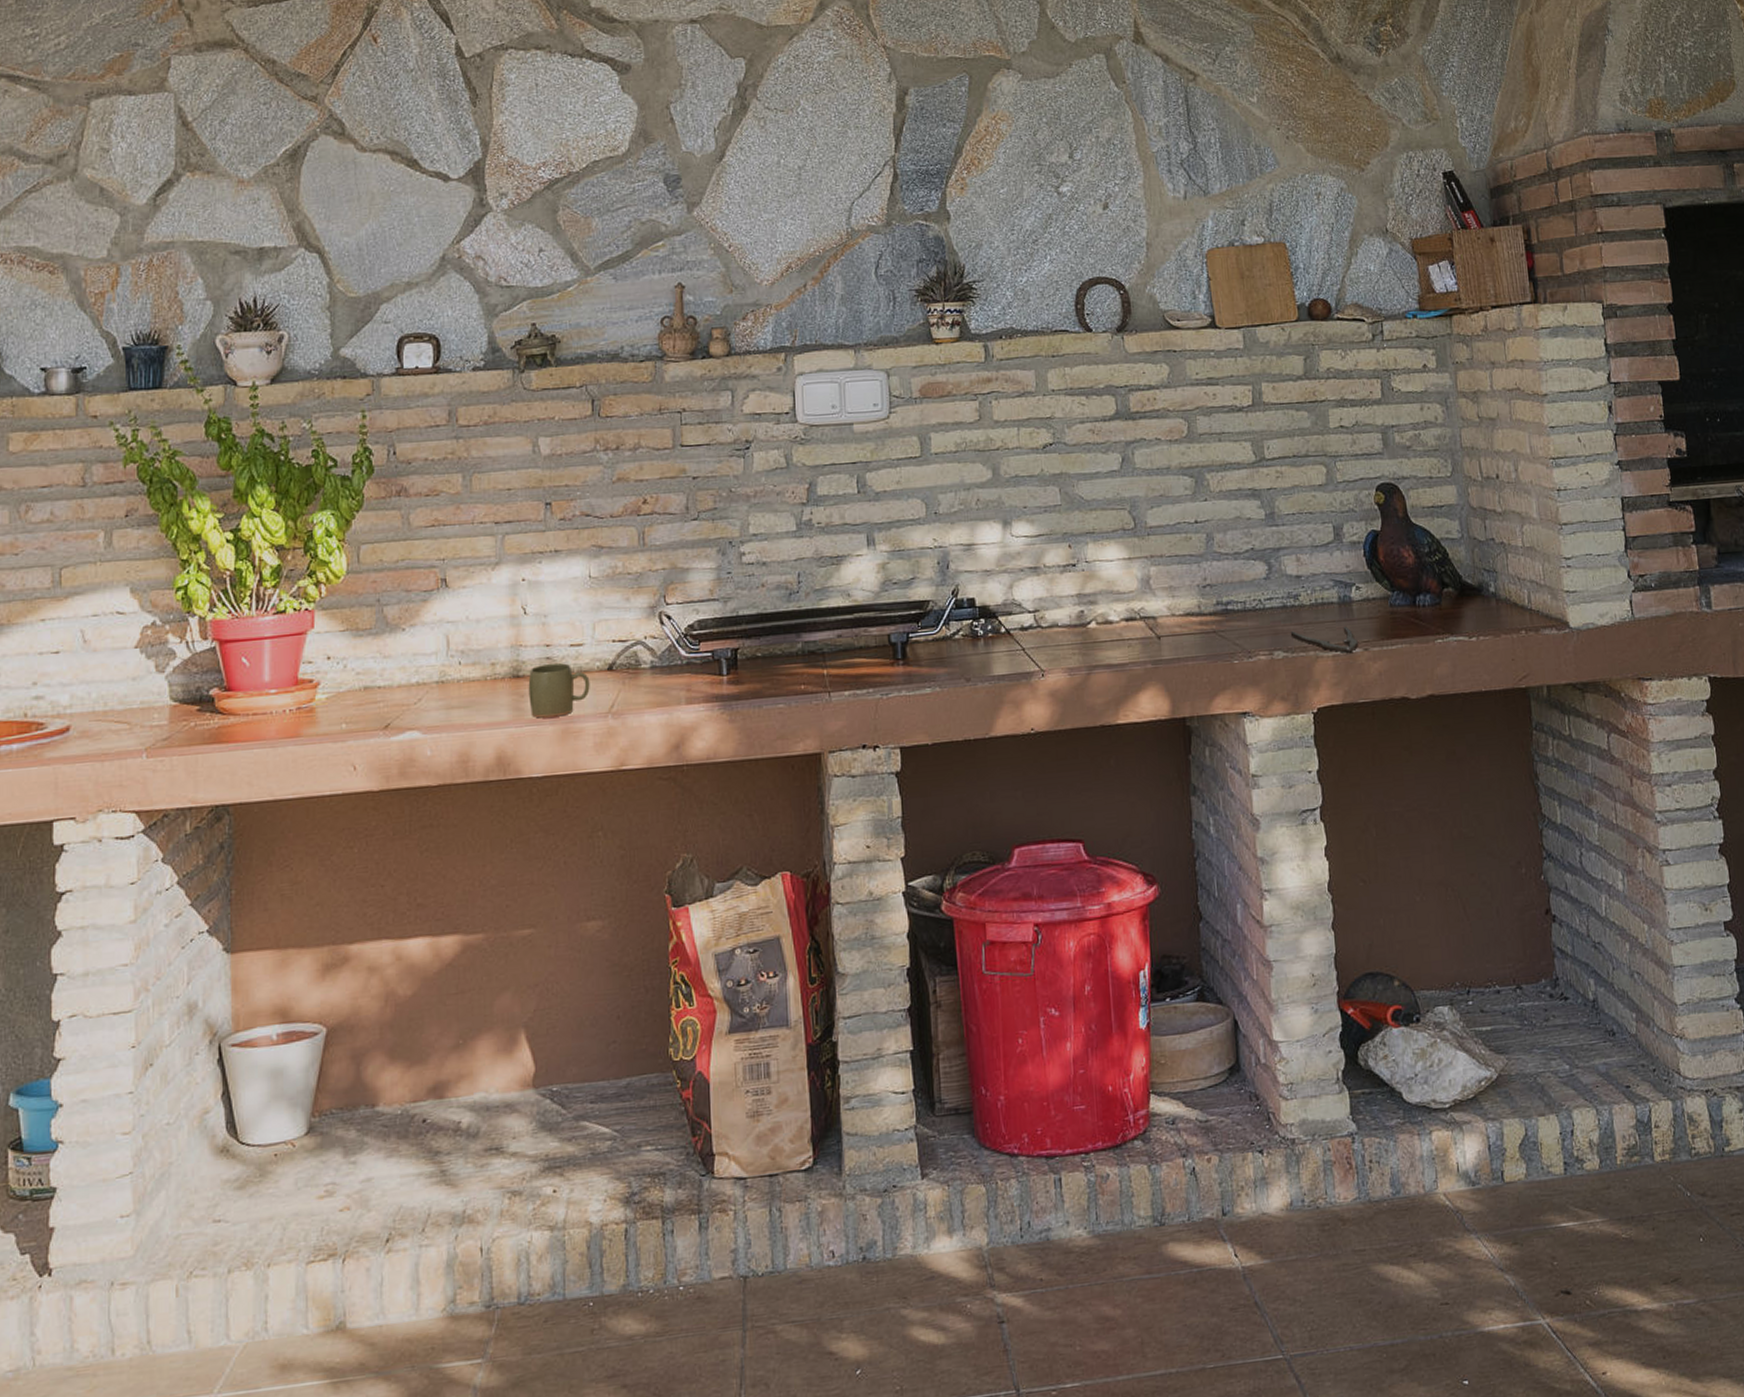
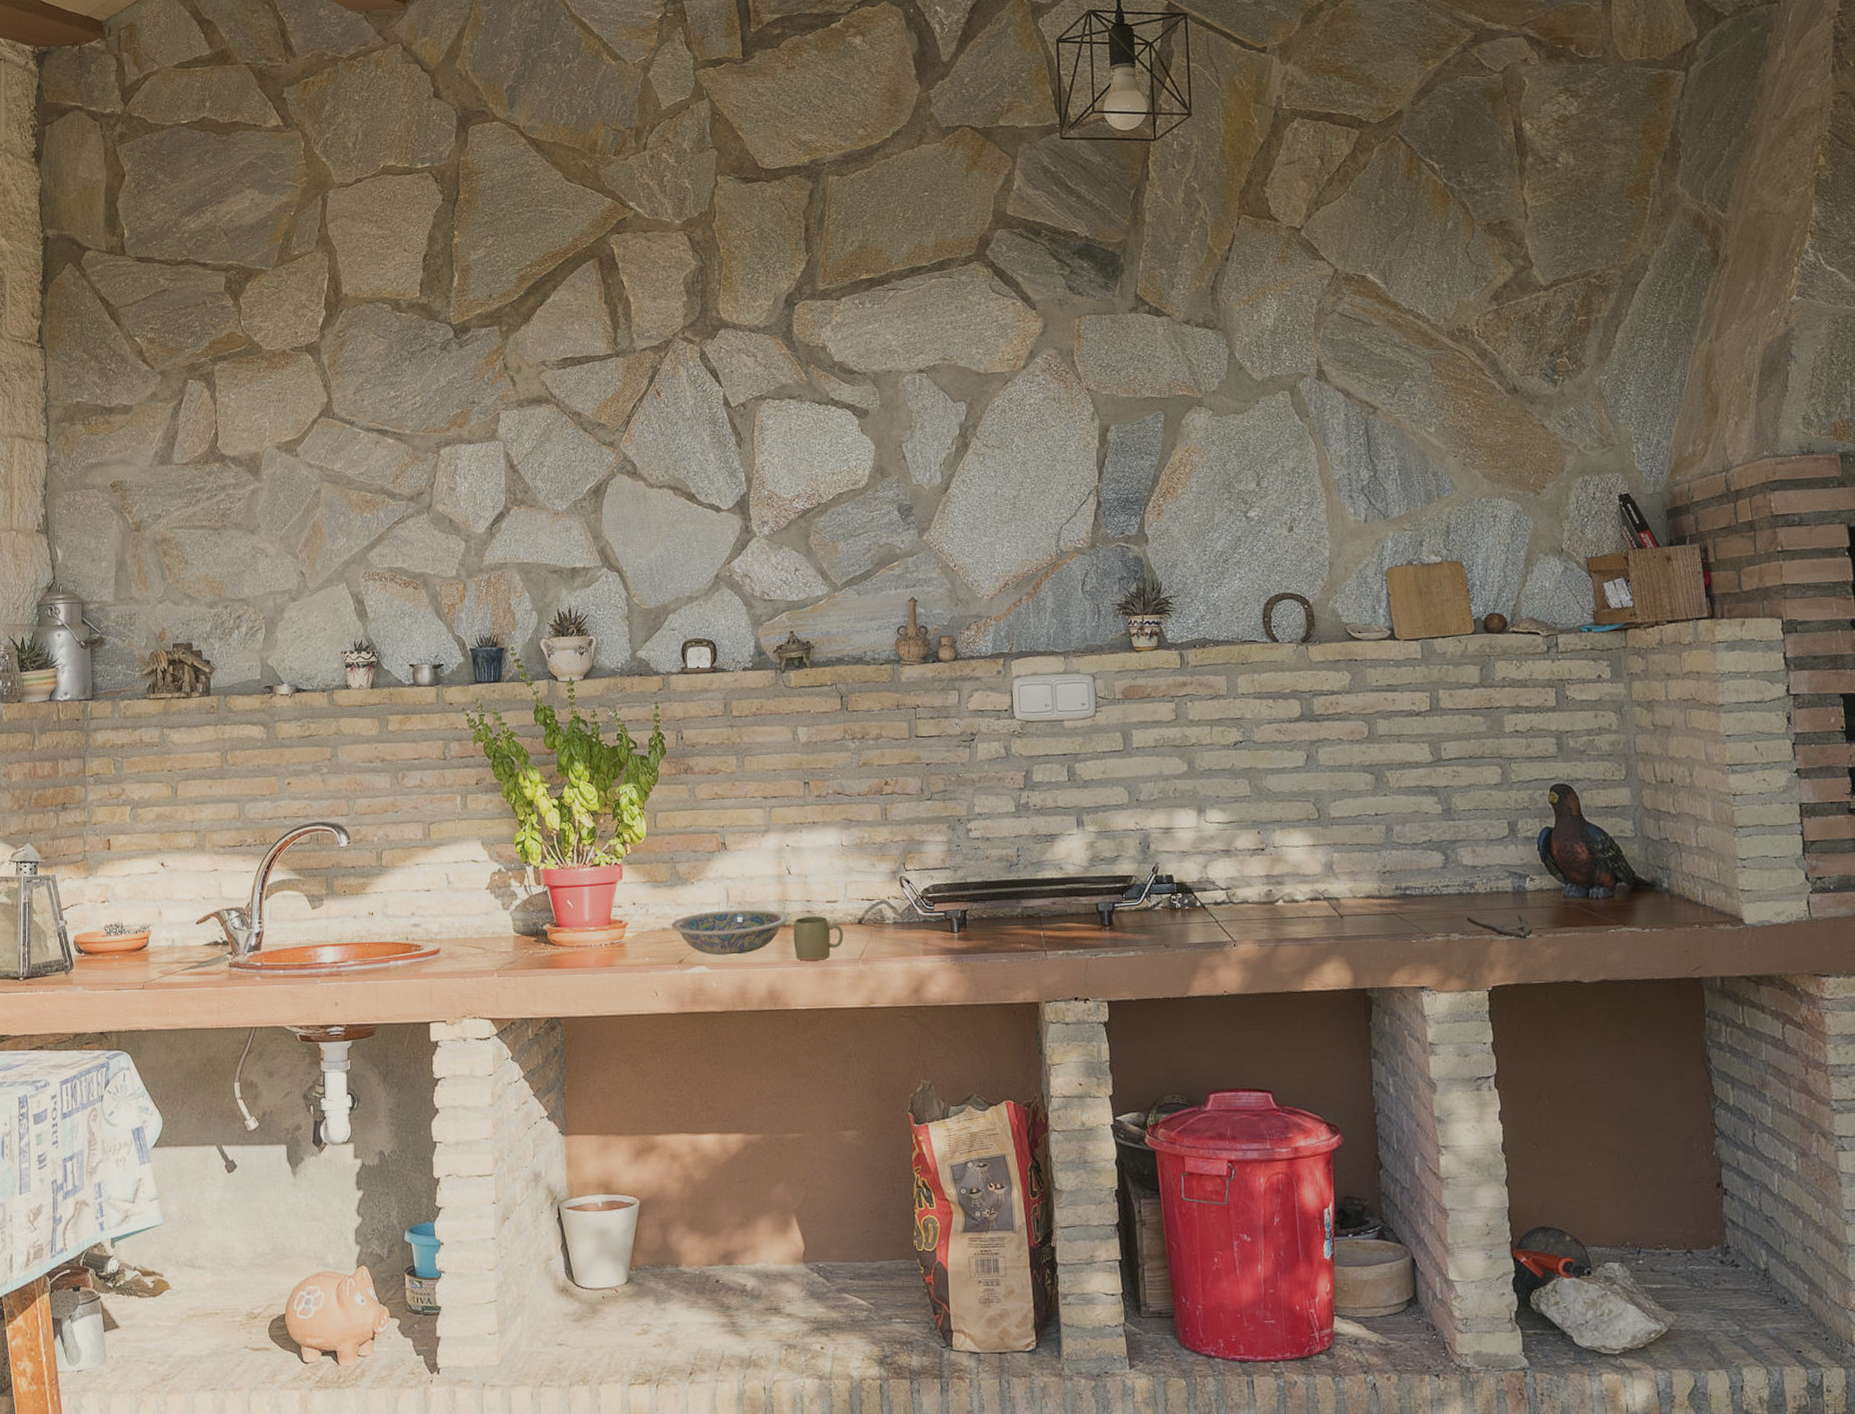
ceramic bowl: none [375,658,523,717] -> present [671,909,789,955]

